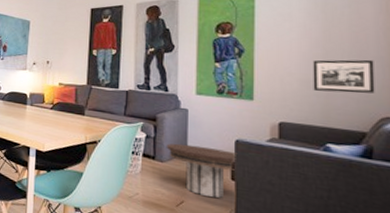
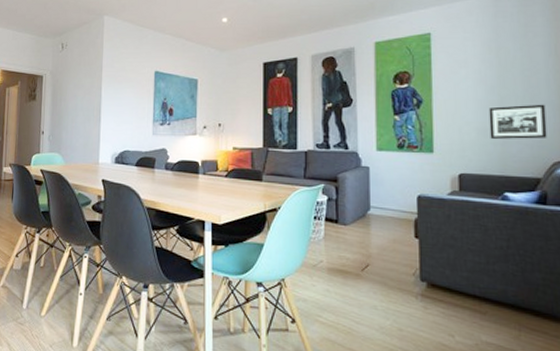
side table: present [166,143,238,198] -> none [349,204,420,258]

